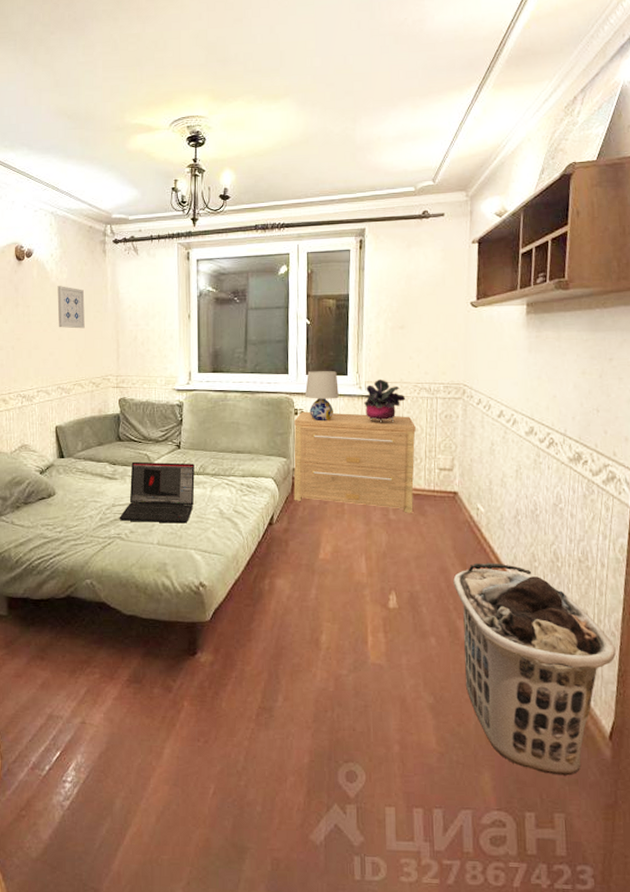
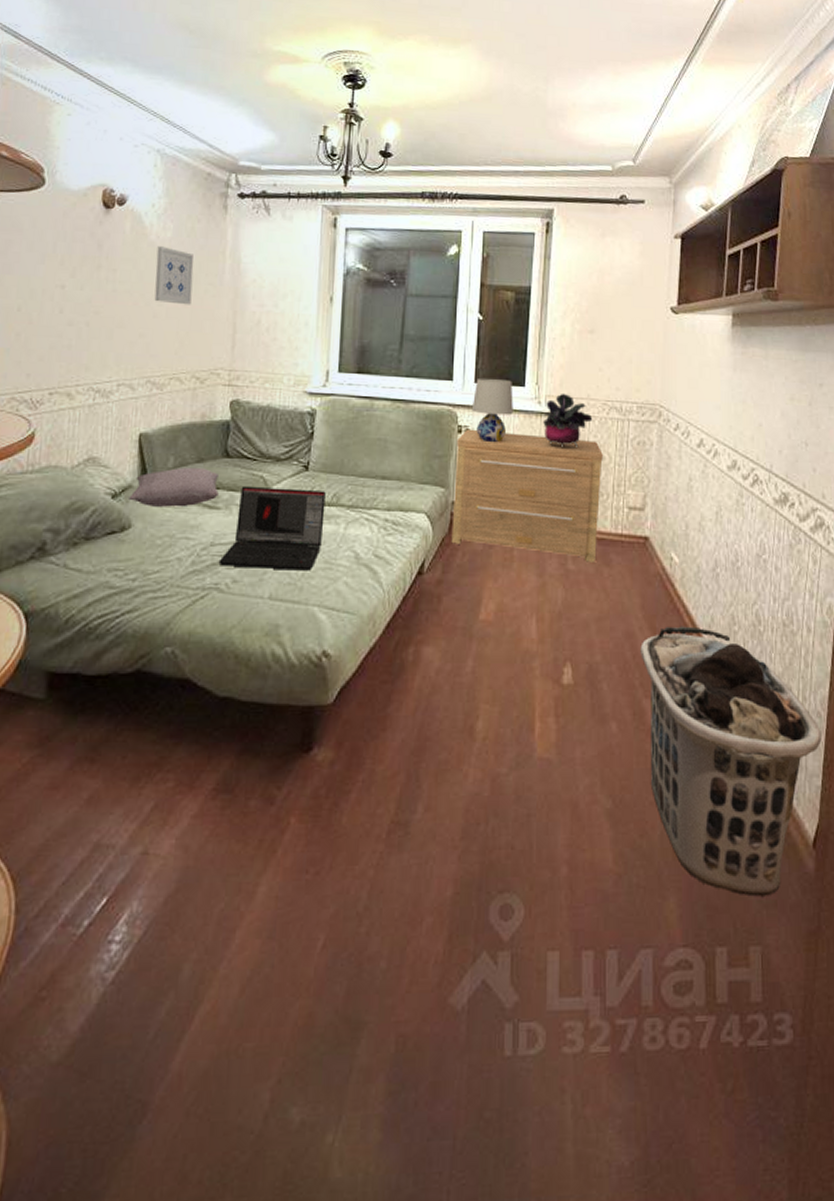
pillow: none [52,449,115,479] -> present [129,467,219,507]

